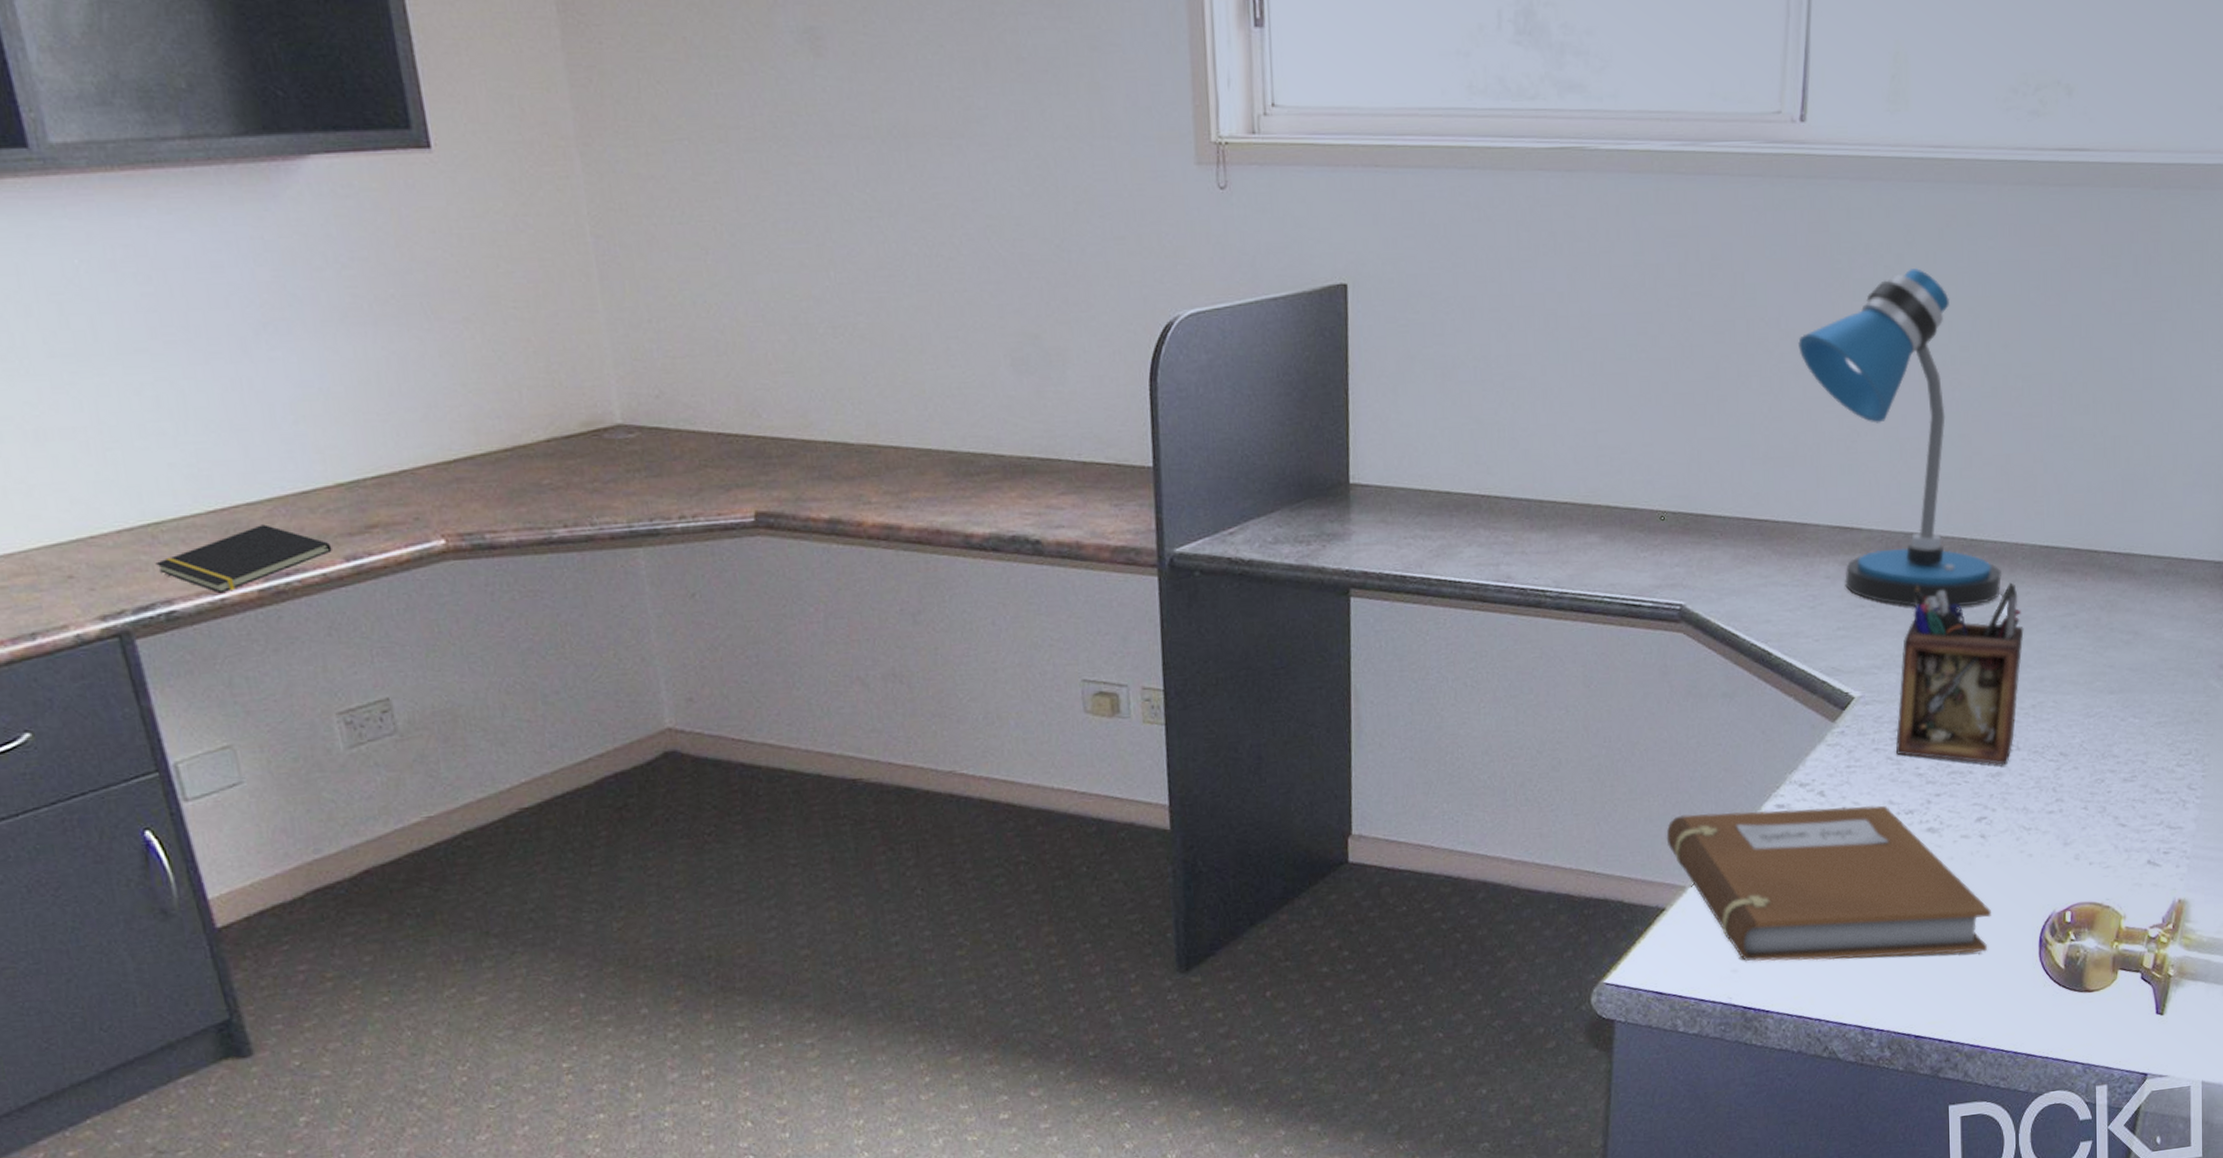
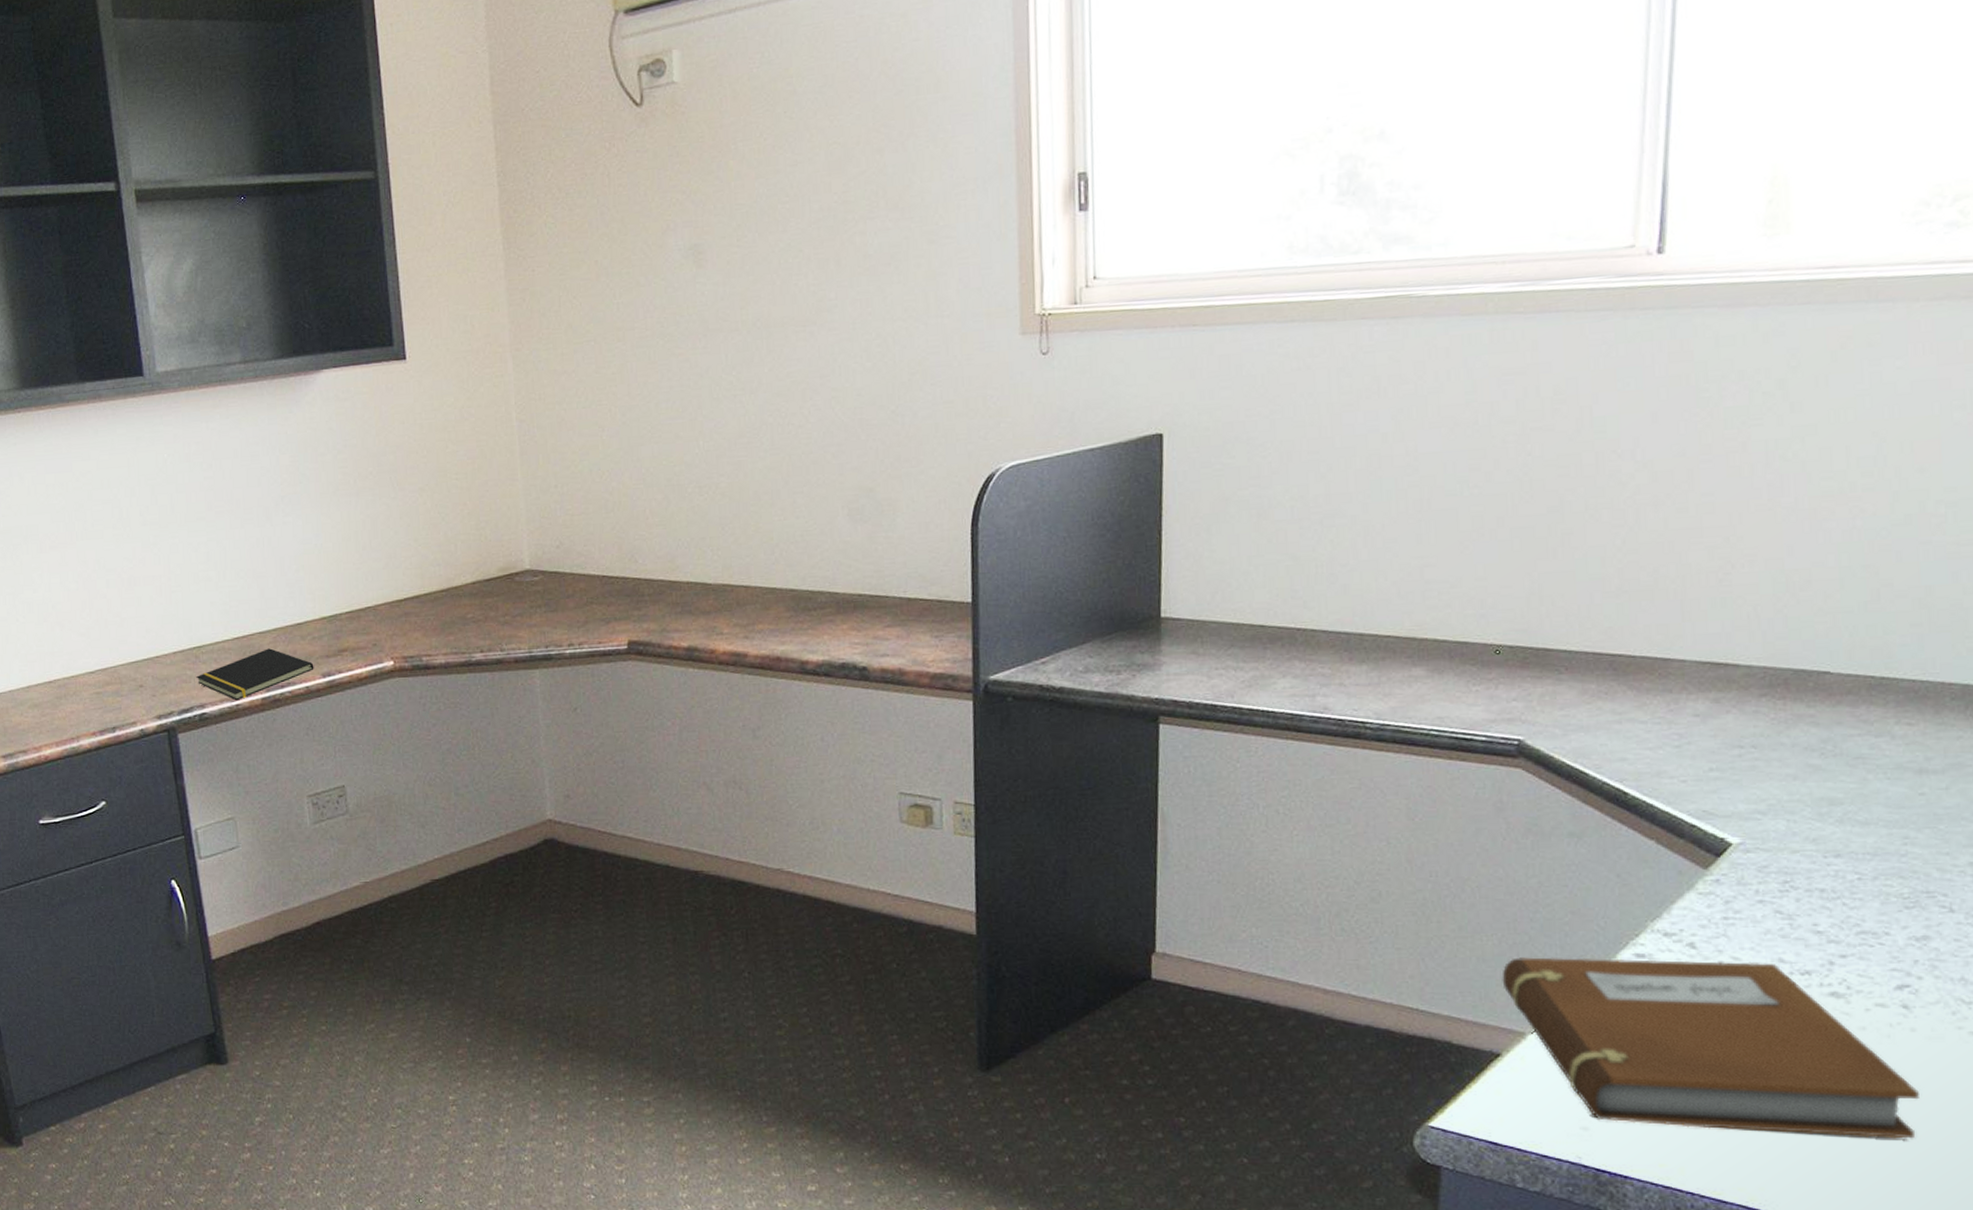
desk lamp: present [1798,268,2003,607] -> none [1657,393,1925,750]
desk organizer: present [1895,582,2024,766] -> none [1786,723,1956,928]

